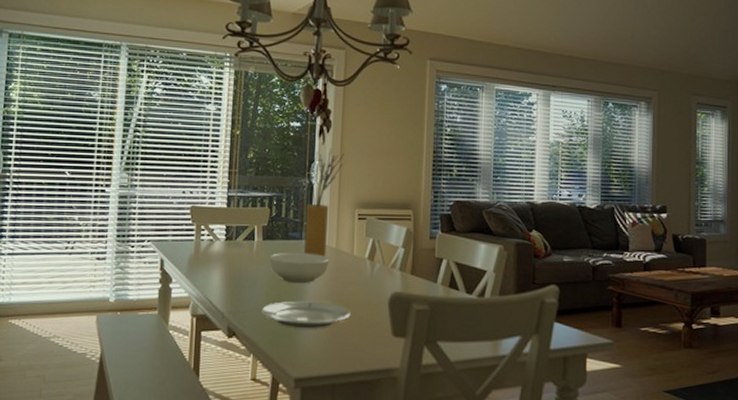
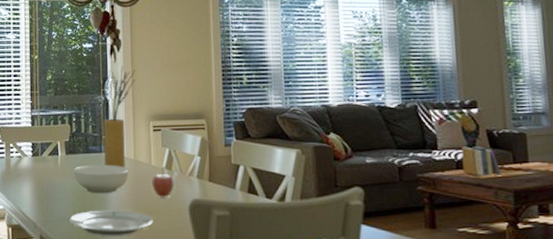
fruit: none [352,260,376,290] -> present [152,169,174,198]
books: none [649,249,682,278] -> present [461,146,501,175]

